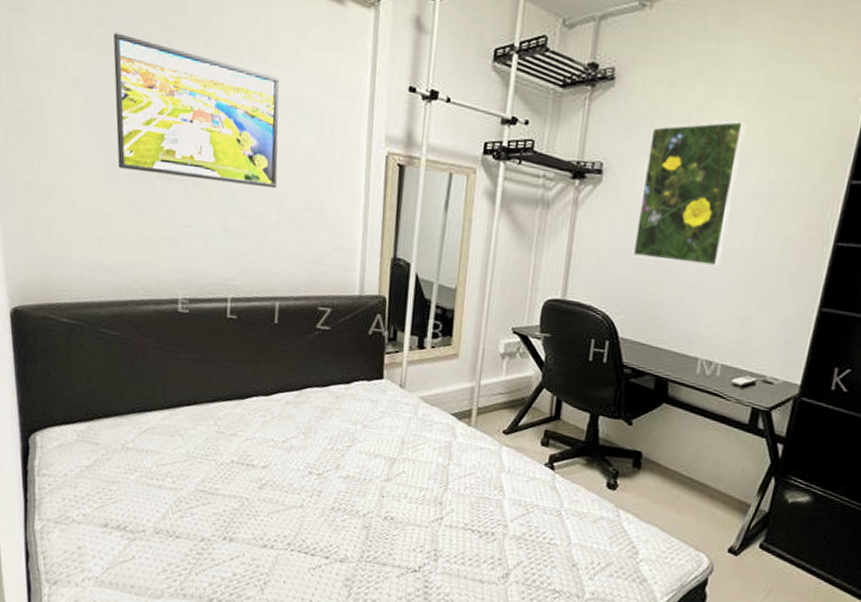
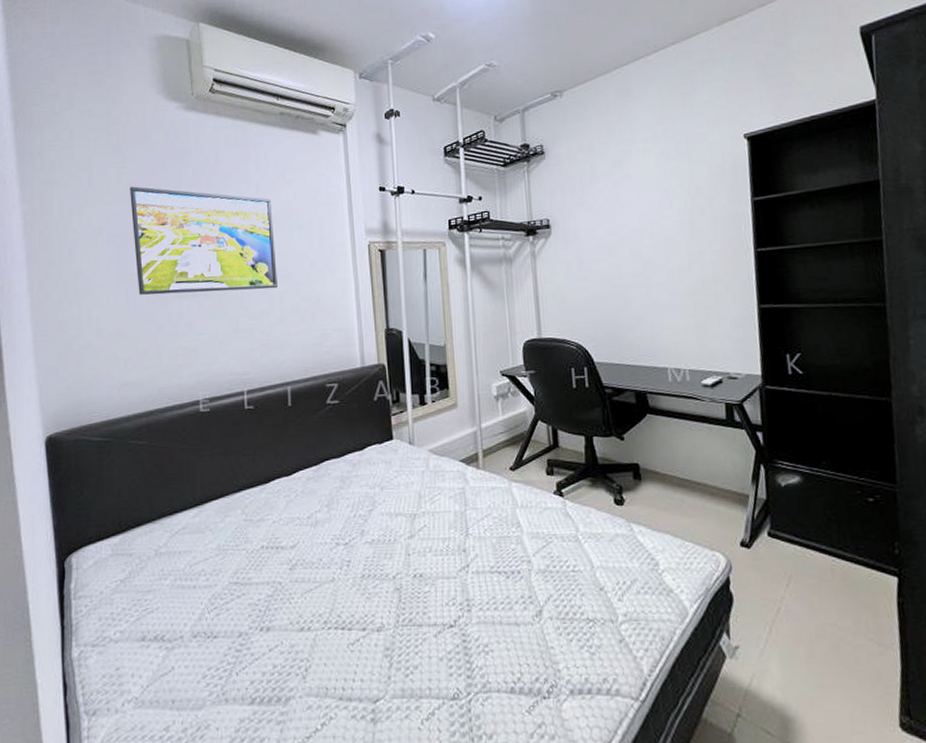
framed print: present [632,121,746,267] -> none [583,168,665,290]

